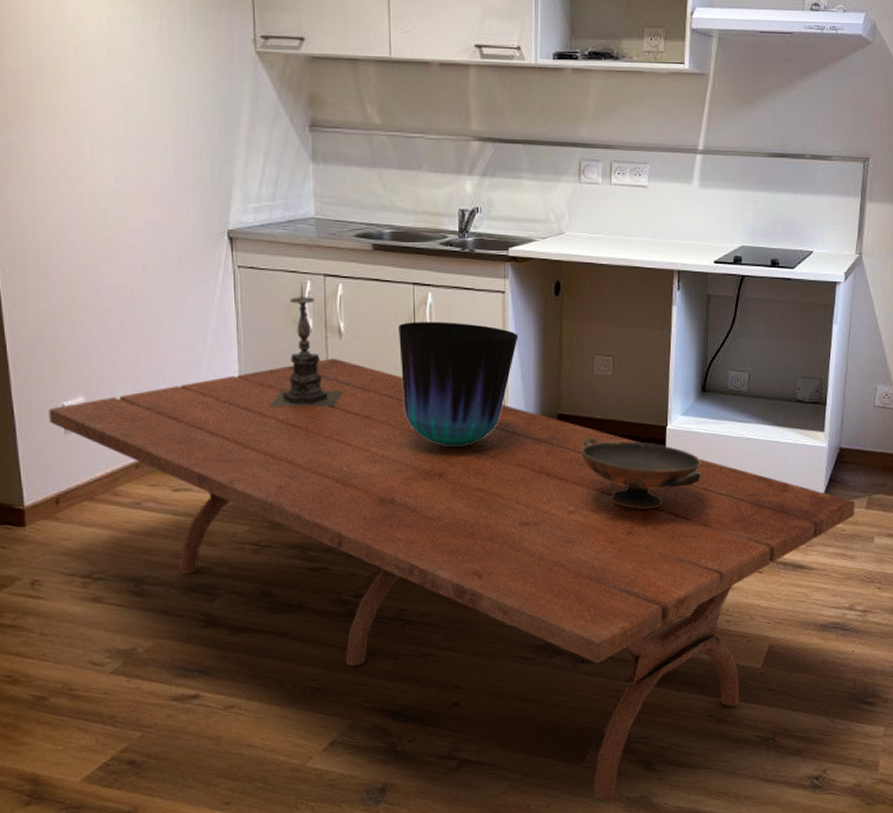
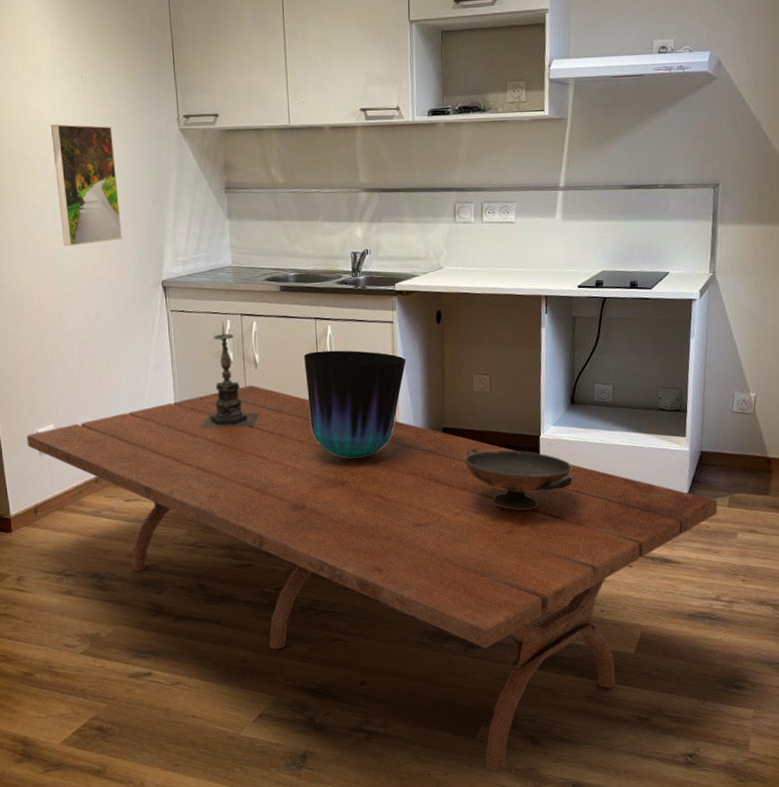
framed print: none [91,33,180,183] -> present [50,124,122,247]

